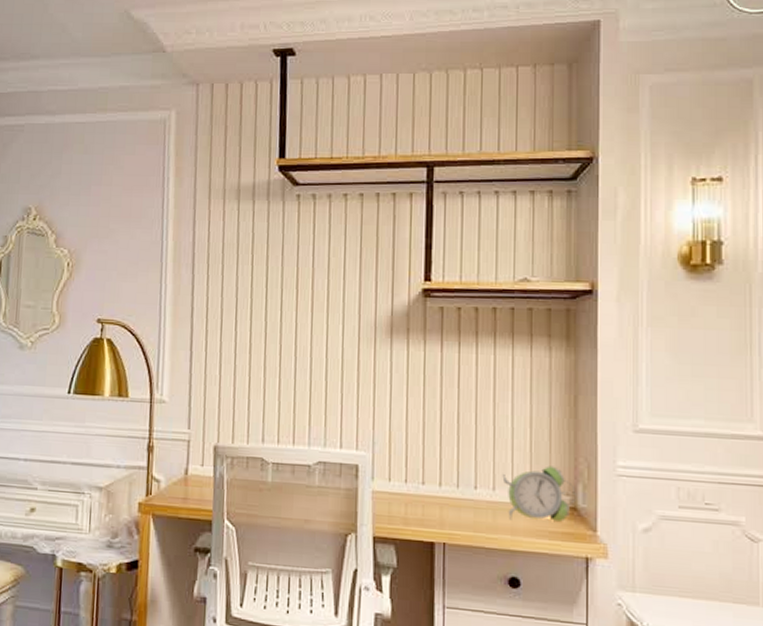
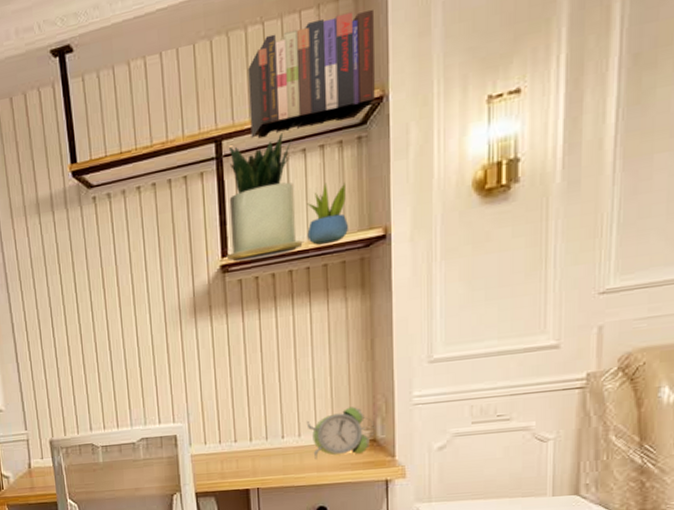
planter: none [429,171,510,290] -> present [226,133,304,262]
books: none [463,77,586,173] -> present [248,10,375,139]
succulent plant: none [513,227,556,289] -> present [307,182,349,246]

